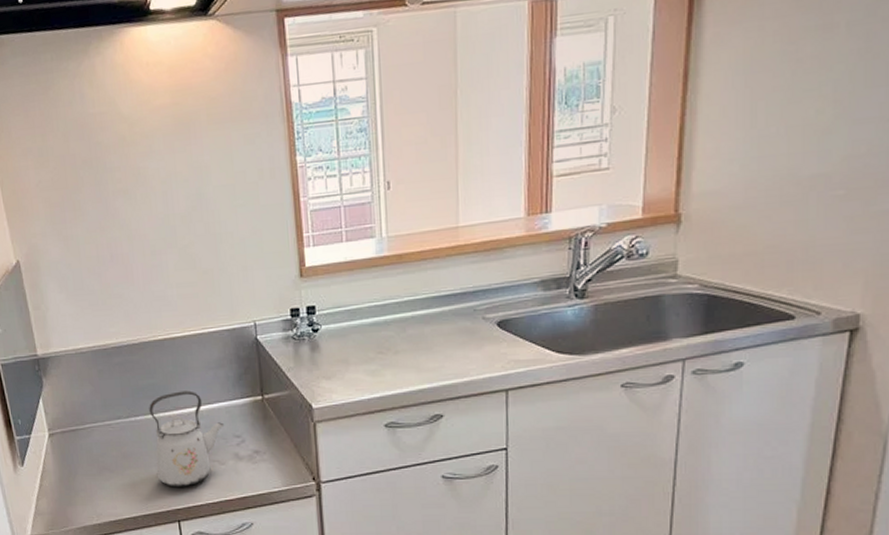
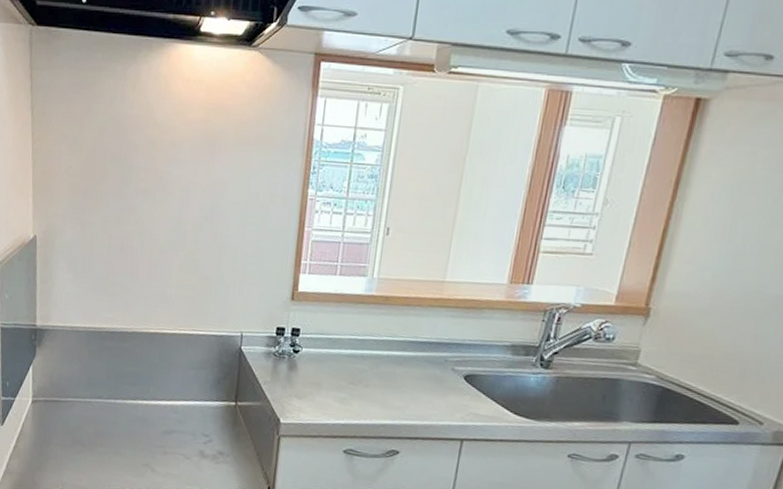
kettle: present [149,390,225,487] -> none [124,383,197,474]

